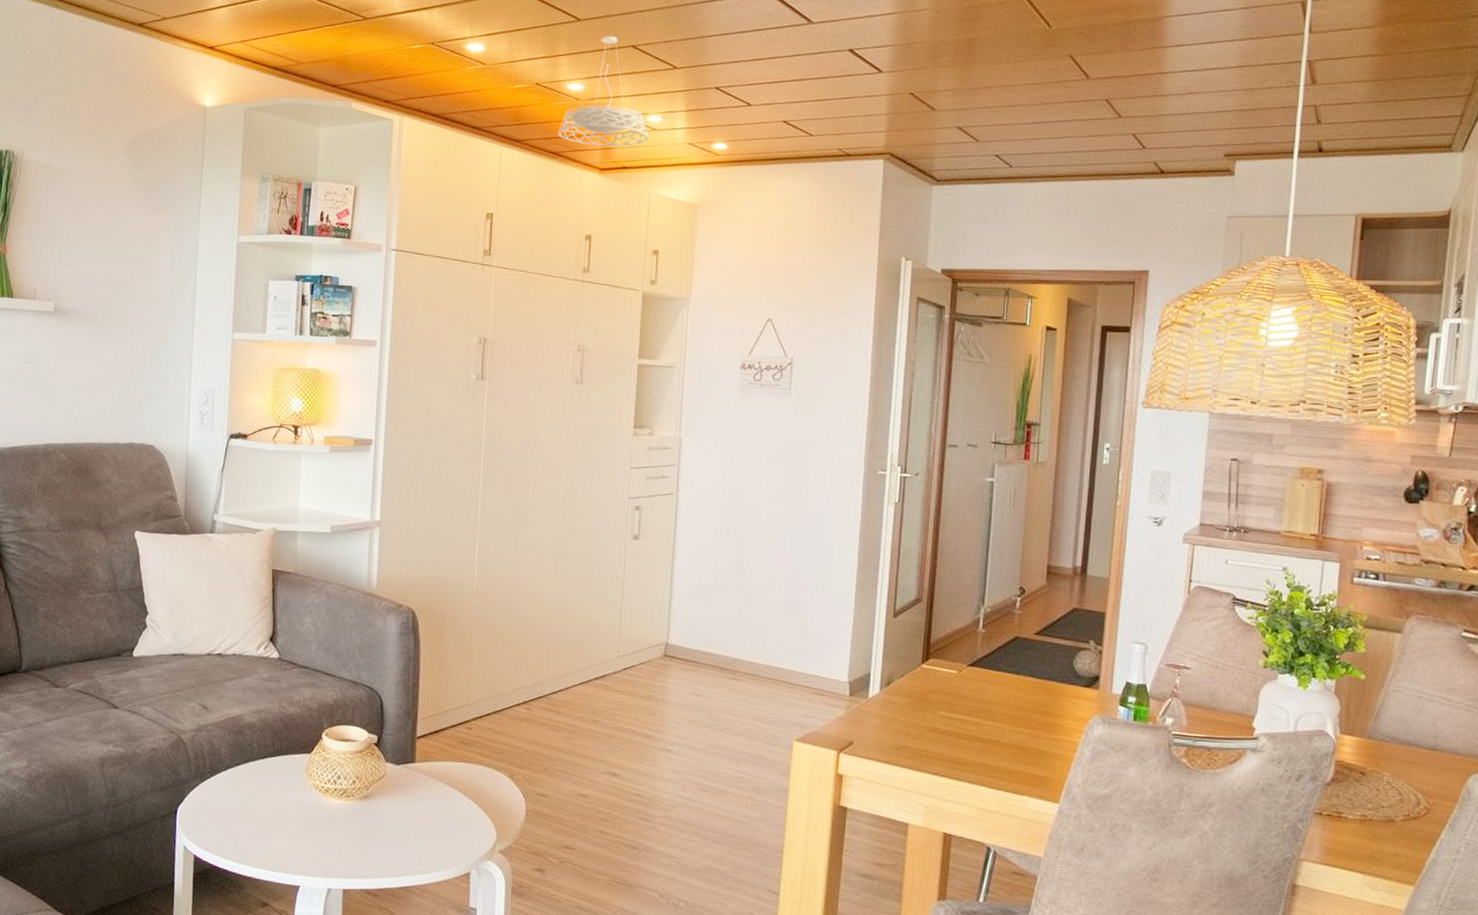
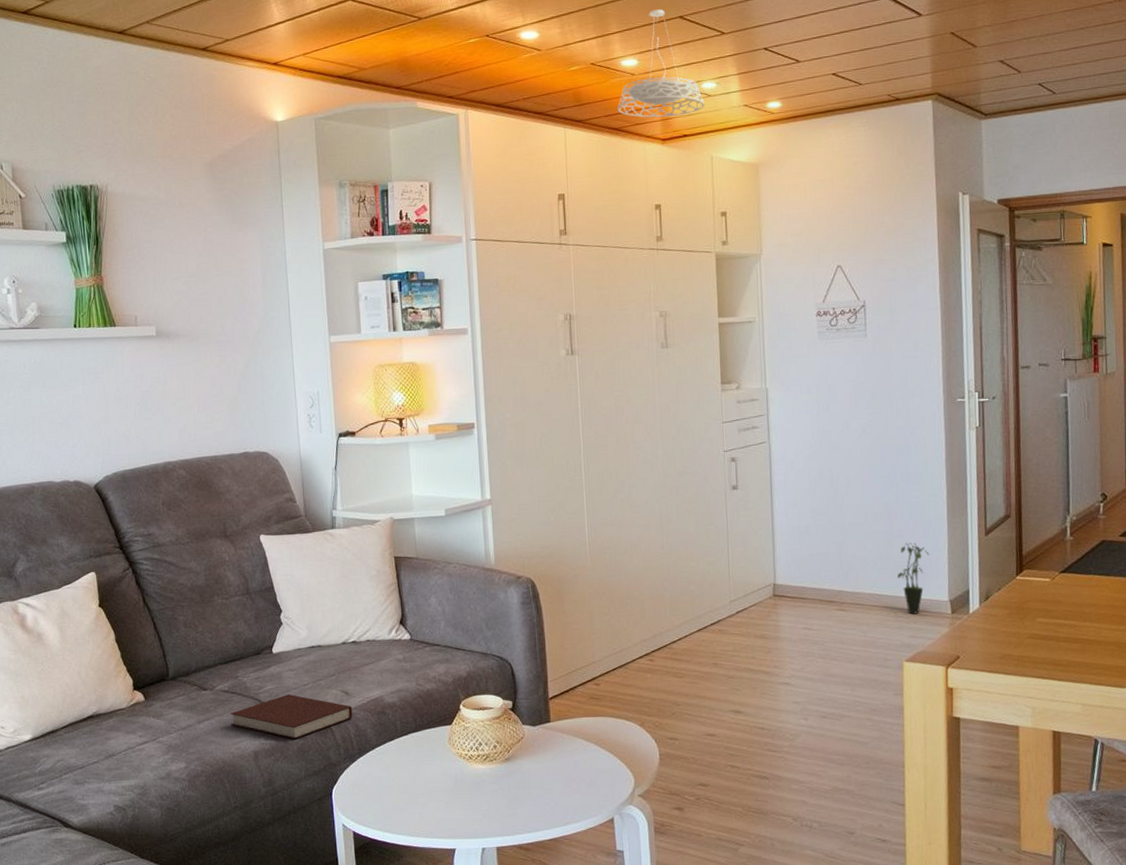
notebook: none [80,702,210,751] -> present [229,694,353,740]
potted plant: none [797,615,833,692] -> present [897,542,930,614]

